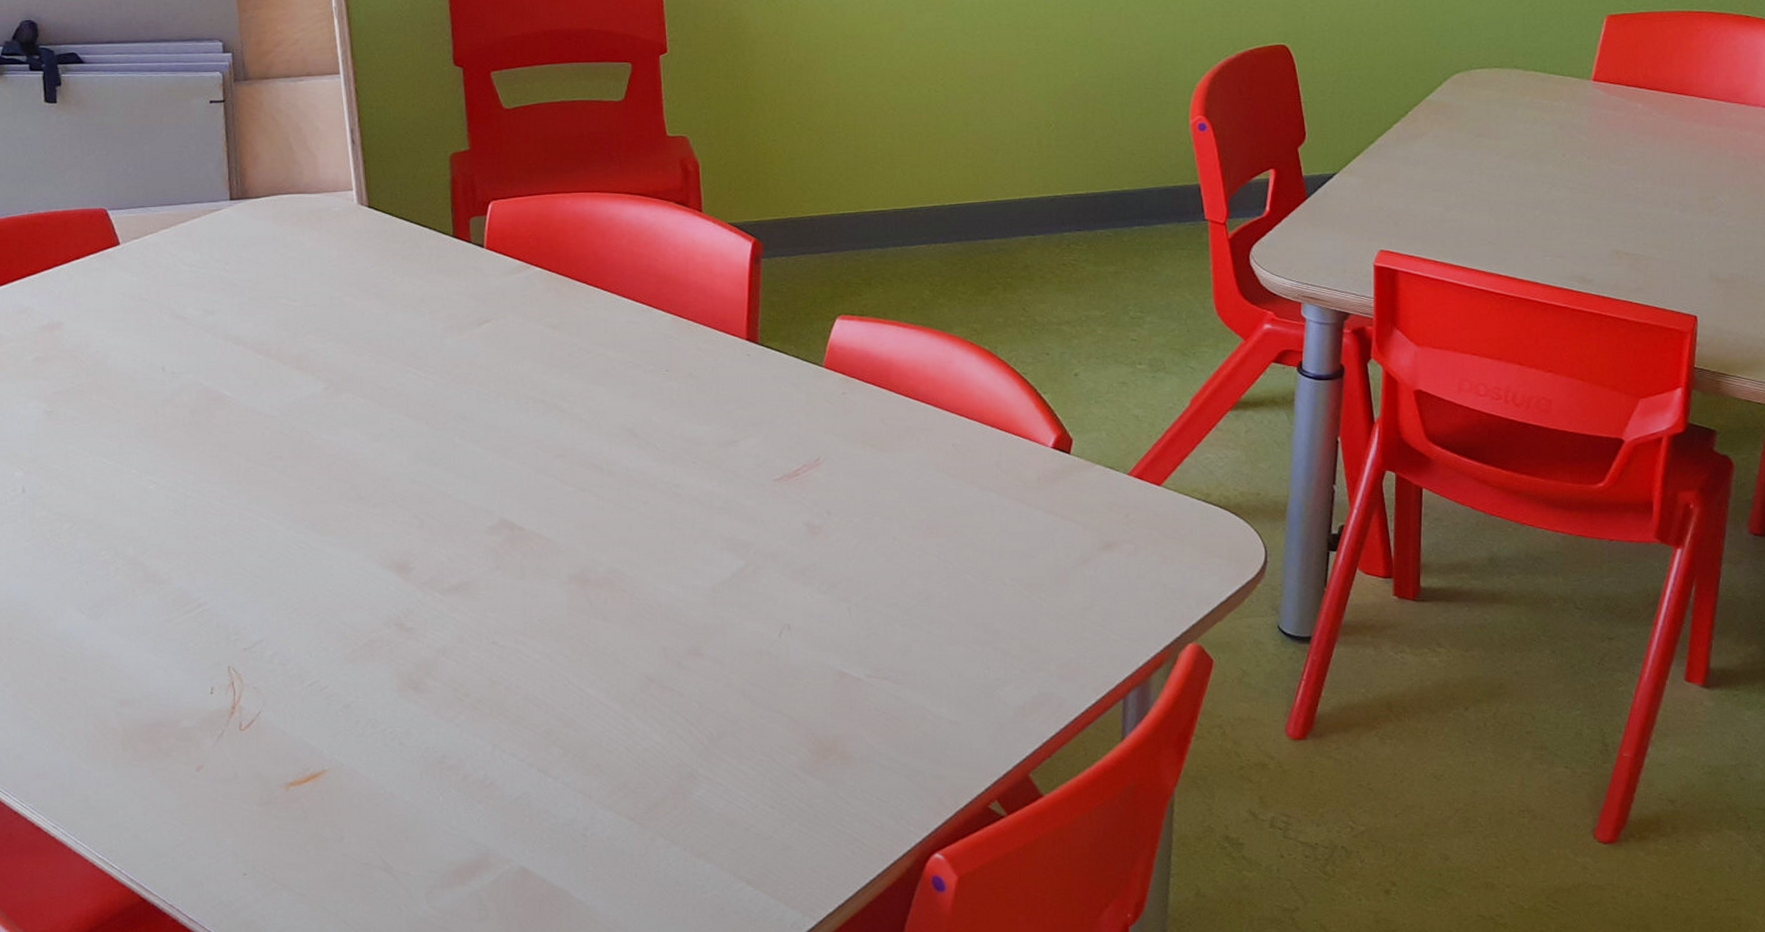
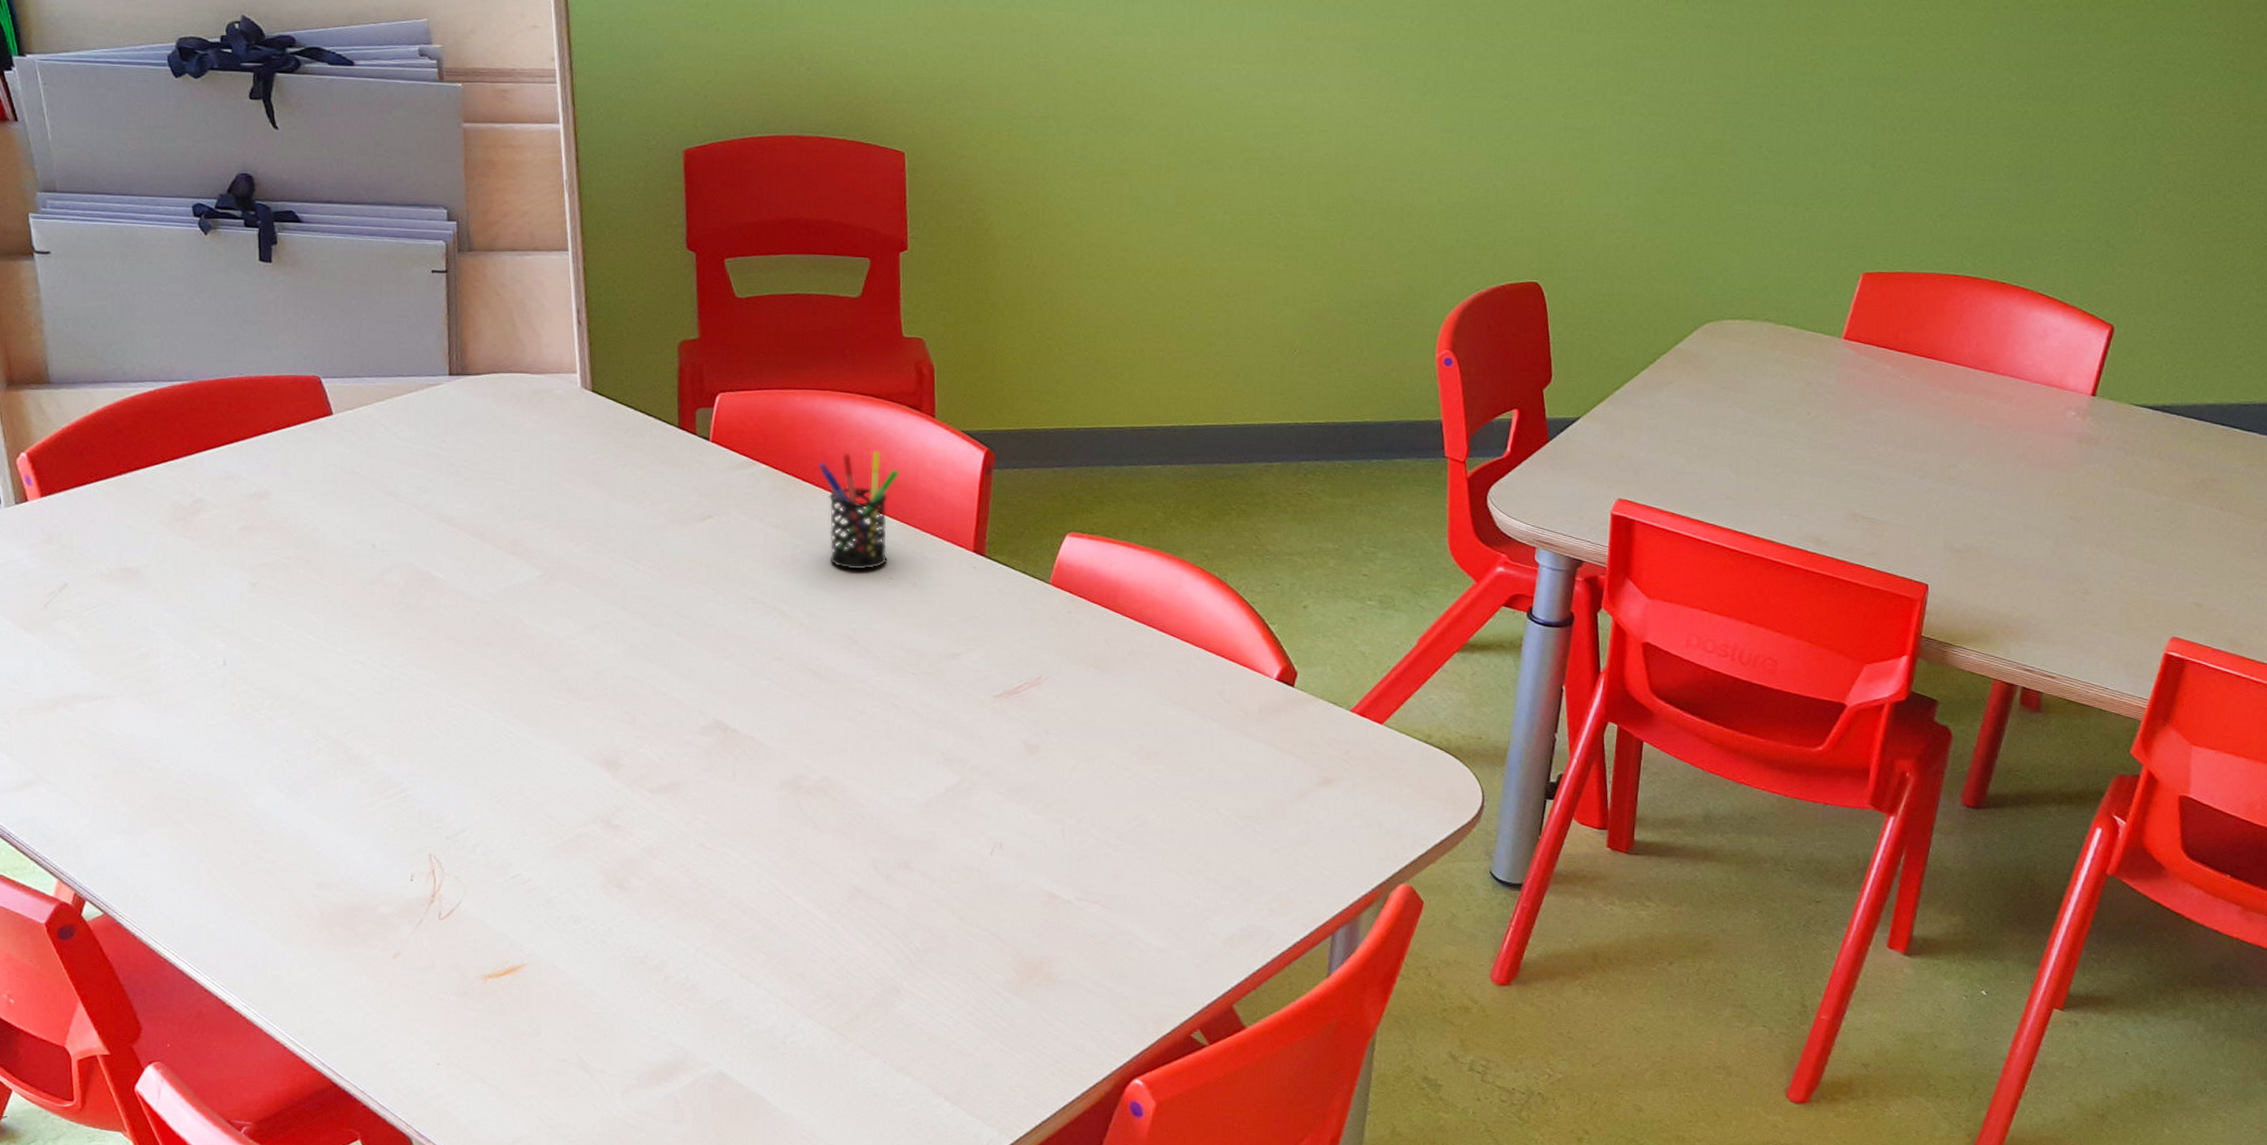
pen holder: none [590,247,670,364] -> present [818,450,900,570]

